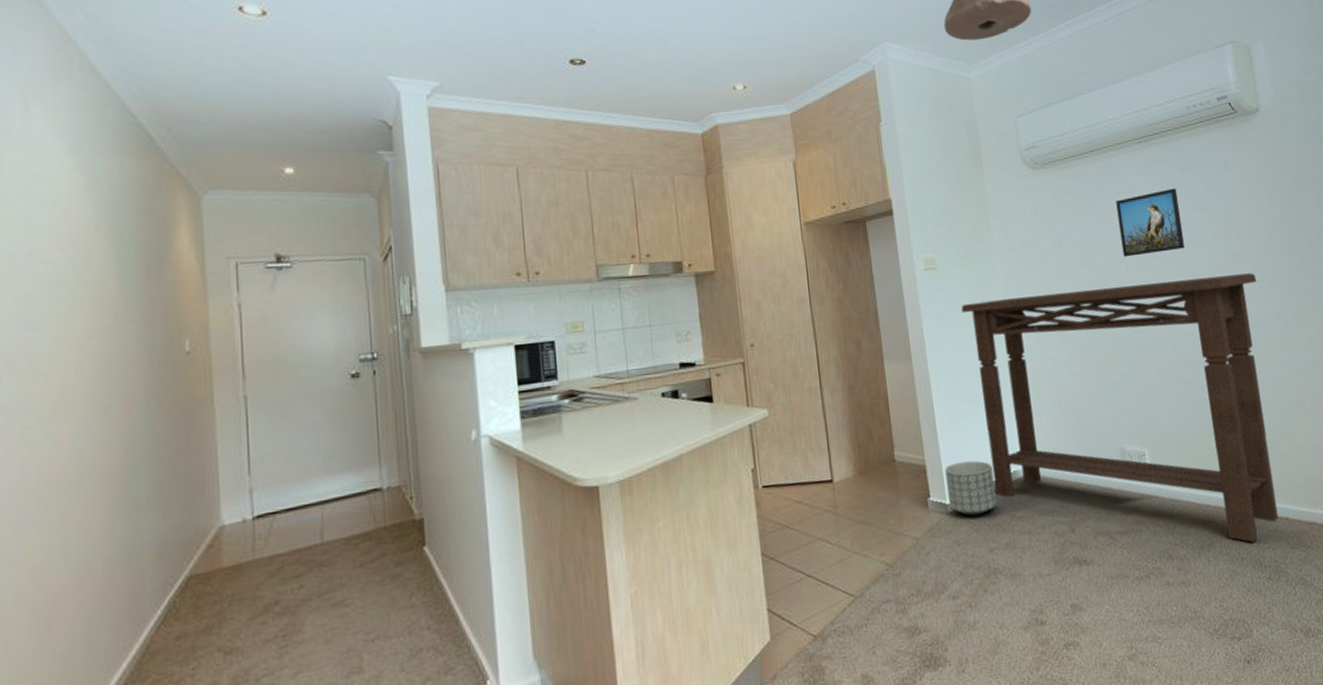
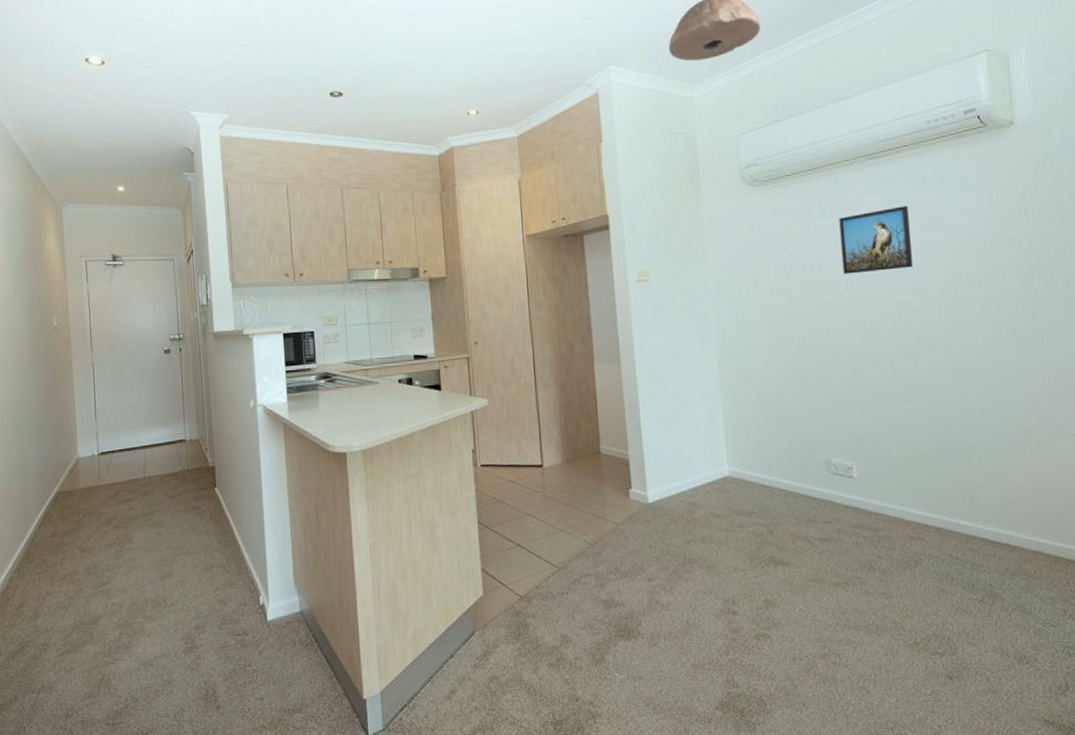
planter: present [944,460,998,516] -> none [646,459,697,509]
console table: present [961,273,1279,543] -> none [670,294,998,564]

